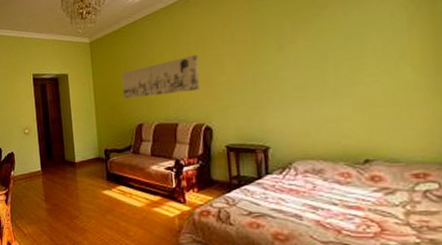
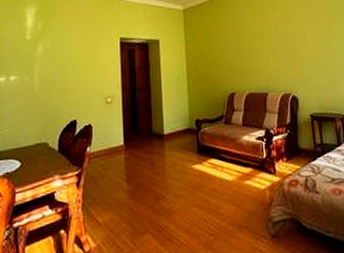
wall art: present [122,54,200,99] -> none [215,28,286,68]

